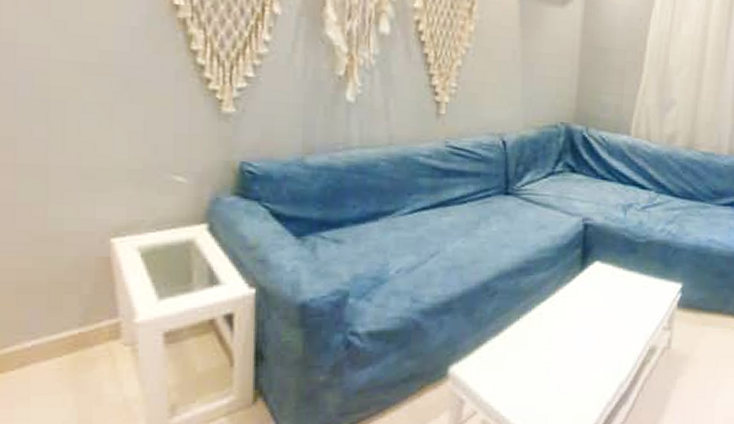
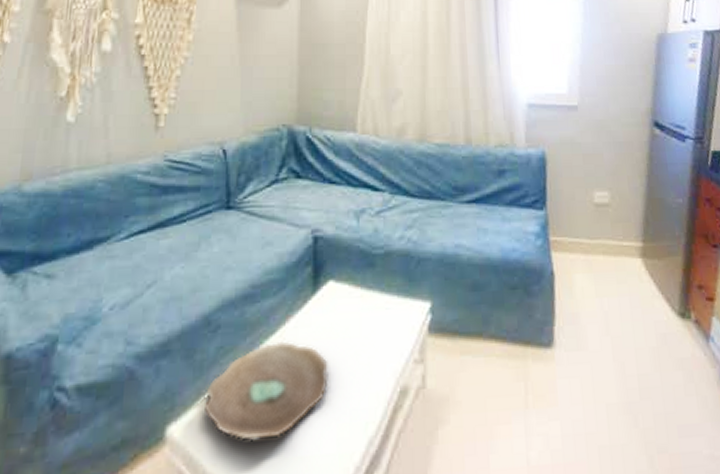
decorative bowl: none [481,307,590,379] -> present [203,341,328,440]

